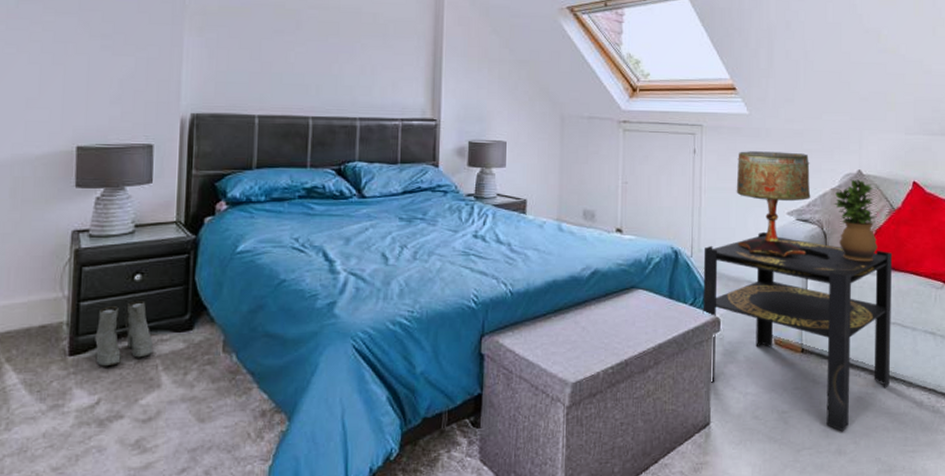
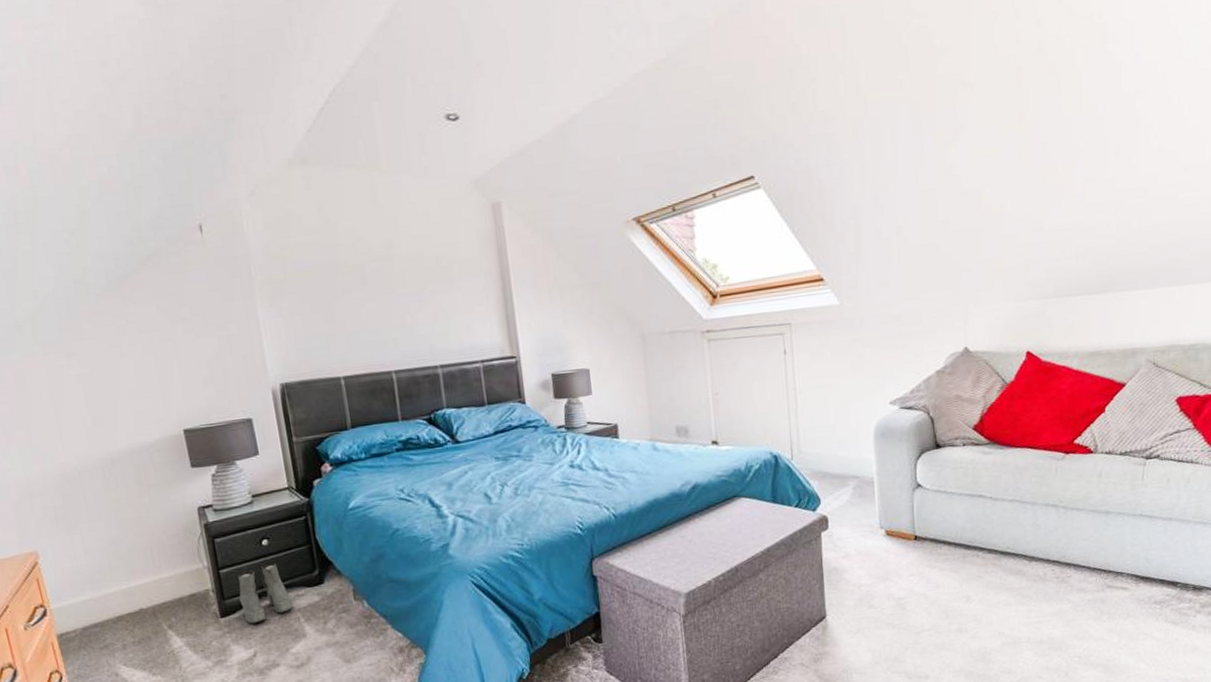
side table: present [702,231,893,431] -> none [804,424,1010,611]
table lamp: present [736,151,811,258] -> none [832,338,914,449]
potted plant: present [833,179,878,262] -> none [939,357,991,443]

